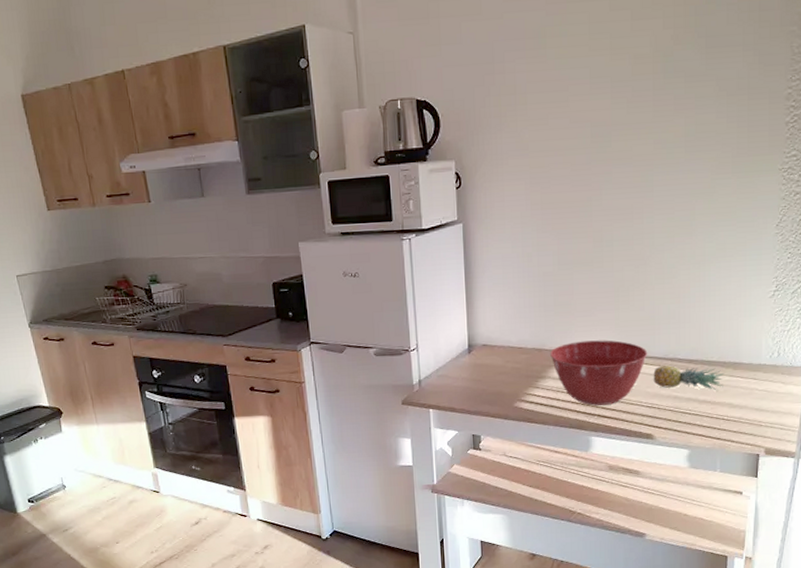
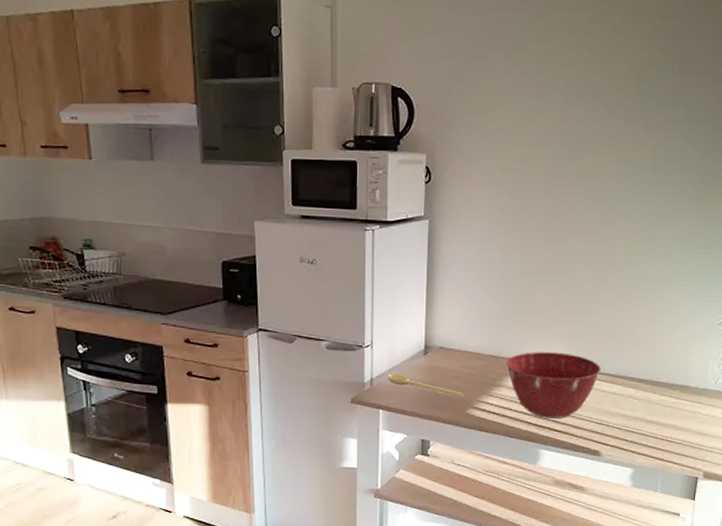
spoon: none [435,373,510,392] -> present [388,373,464,397]
fruit: present [653,365,725,391] -> none [604,383,672,412]

